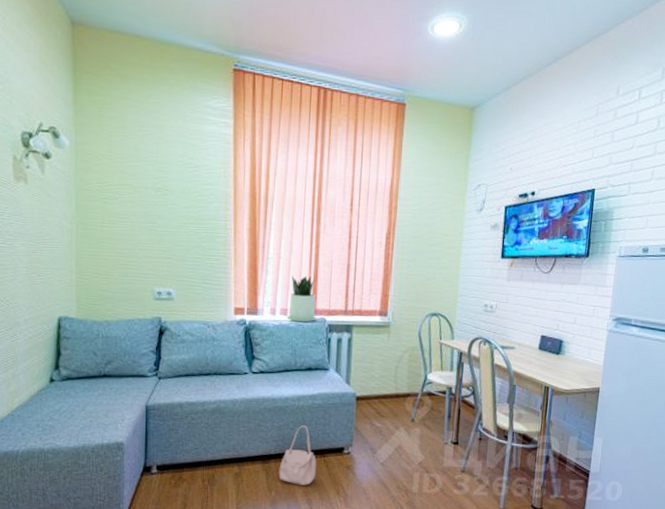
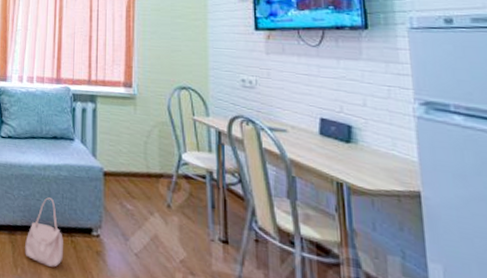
planter: present [287,275,318,323] -> none [33,46,62,91]

